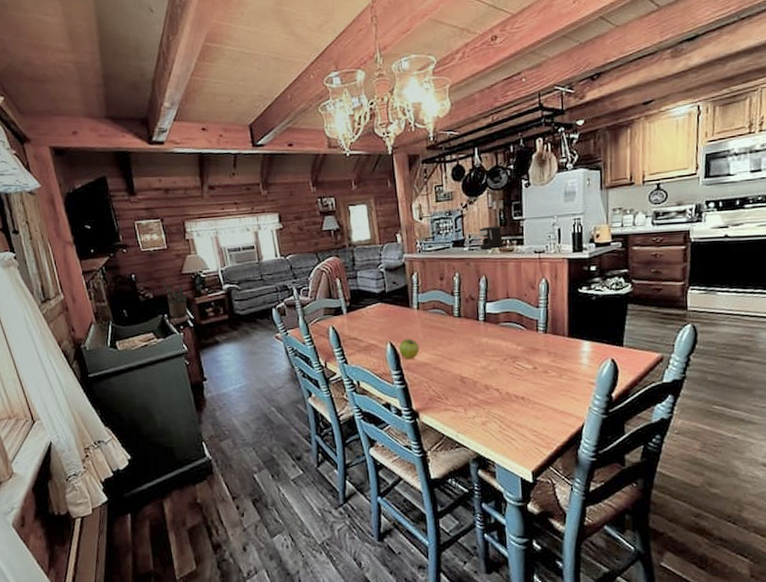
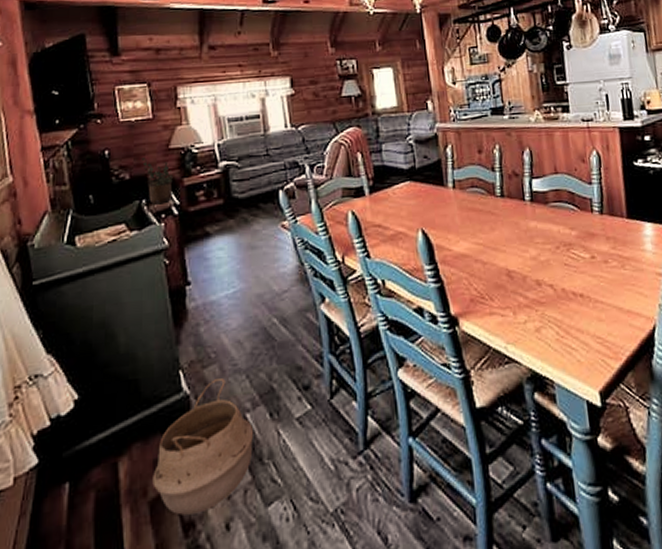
woven basket: none [189,449,261,540] -> present [152,378,254,516]
fruit: present [399,339,419,359] -> none [432,224,457,250]
coffee maker: present [476,226,516,252] -> none [517,91,561,121]

